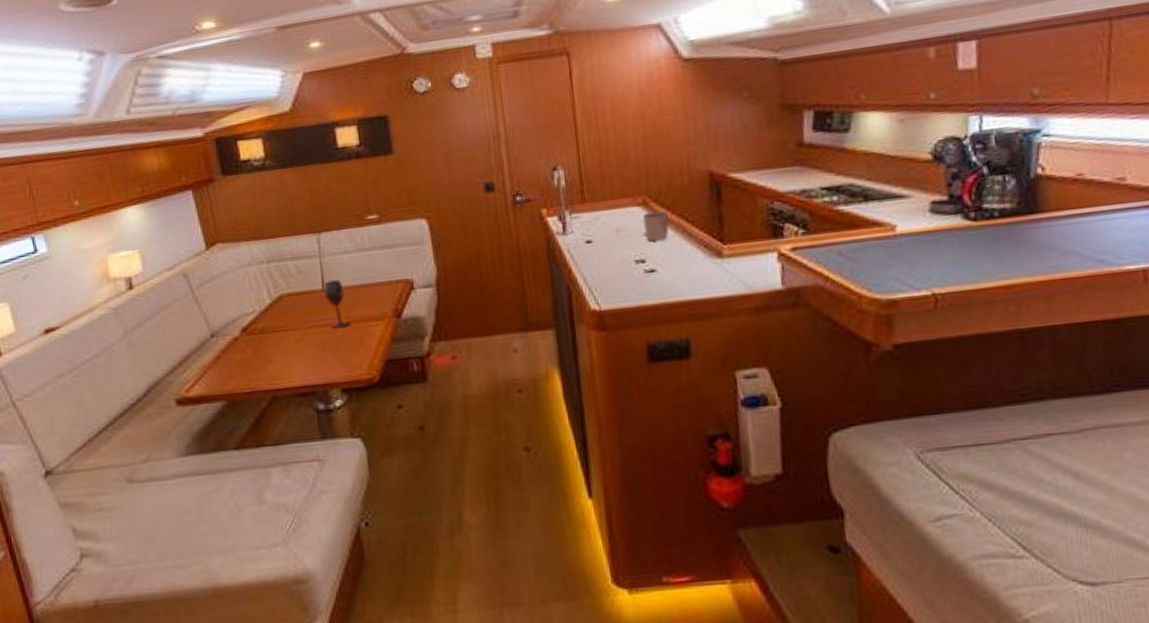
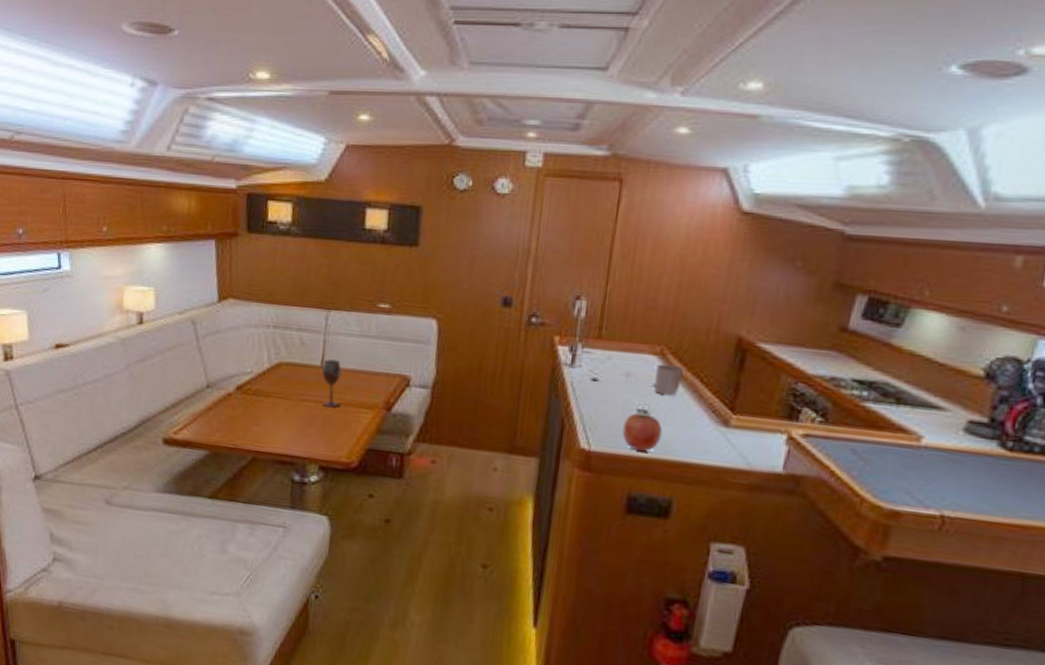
fruit: none [625,260,665,300] -> present [622,412,663,452]

